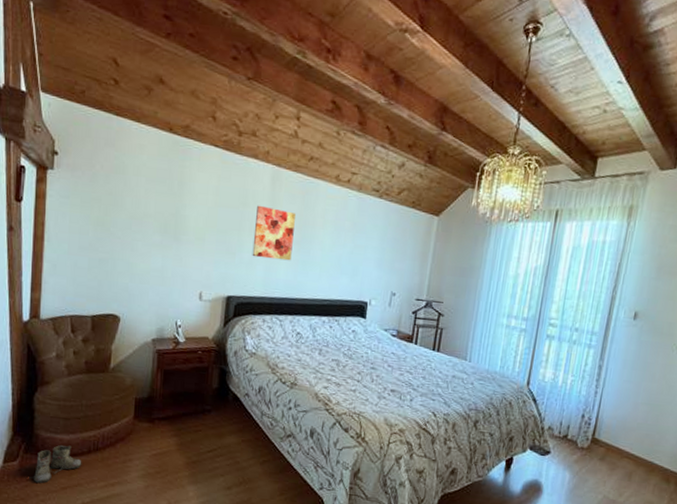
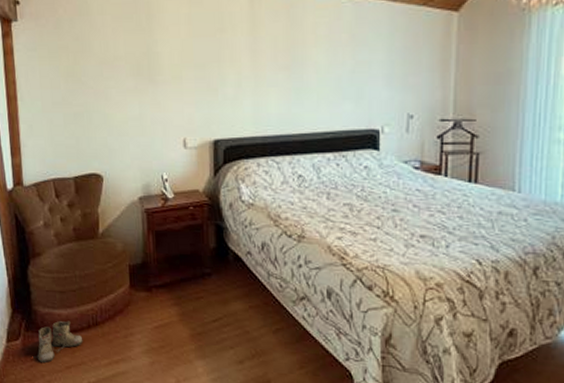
wall art: present [252,205,295,261] -> none [235,29,282,91]

